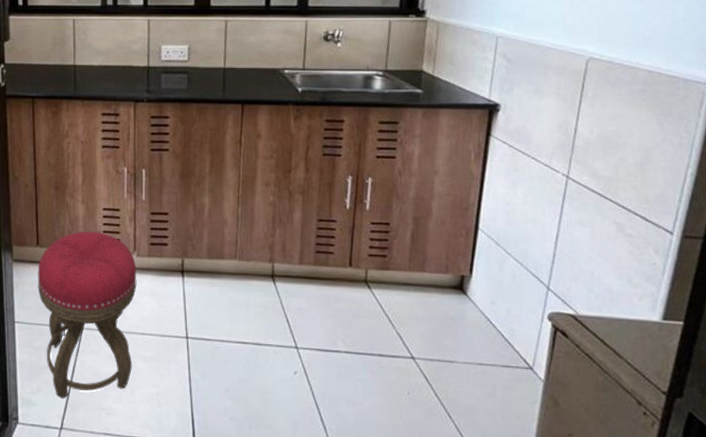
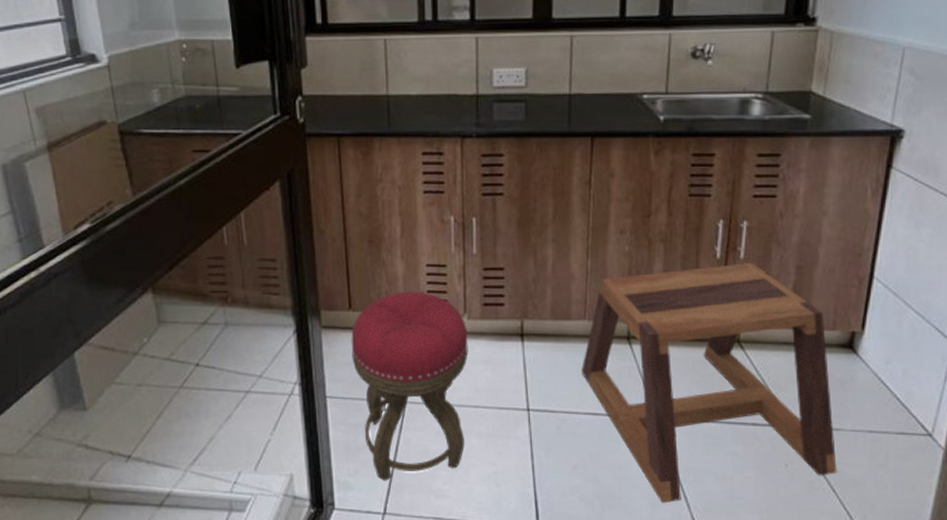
stool: none [233,213,452,425] -> present [582,263,837,504]

